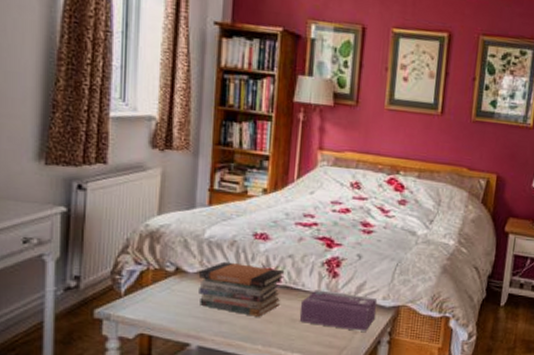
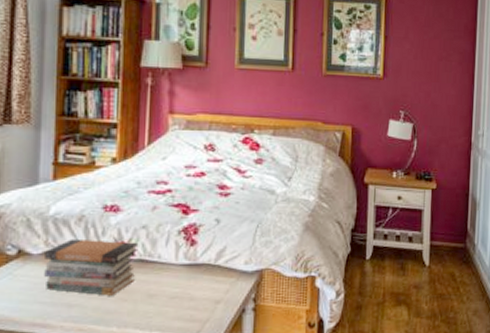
tissue box: present [299,290,378,332] -> none [156,260,240,301]

